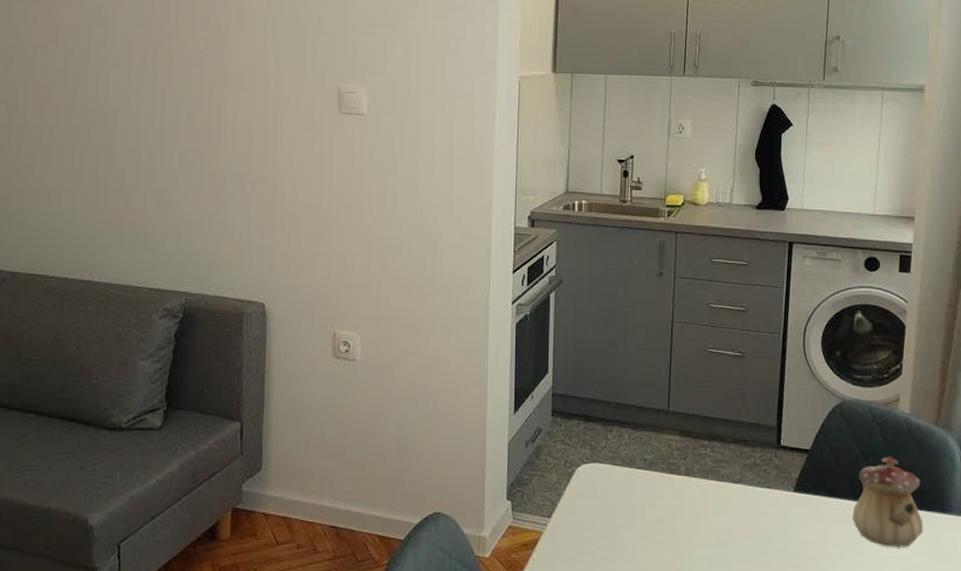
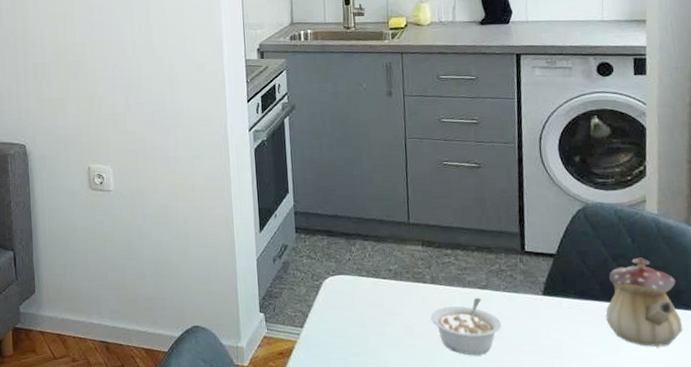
legume: none [681,491,751,552] -> present [430,297,501,356]

